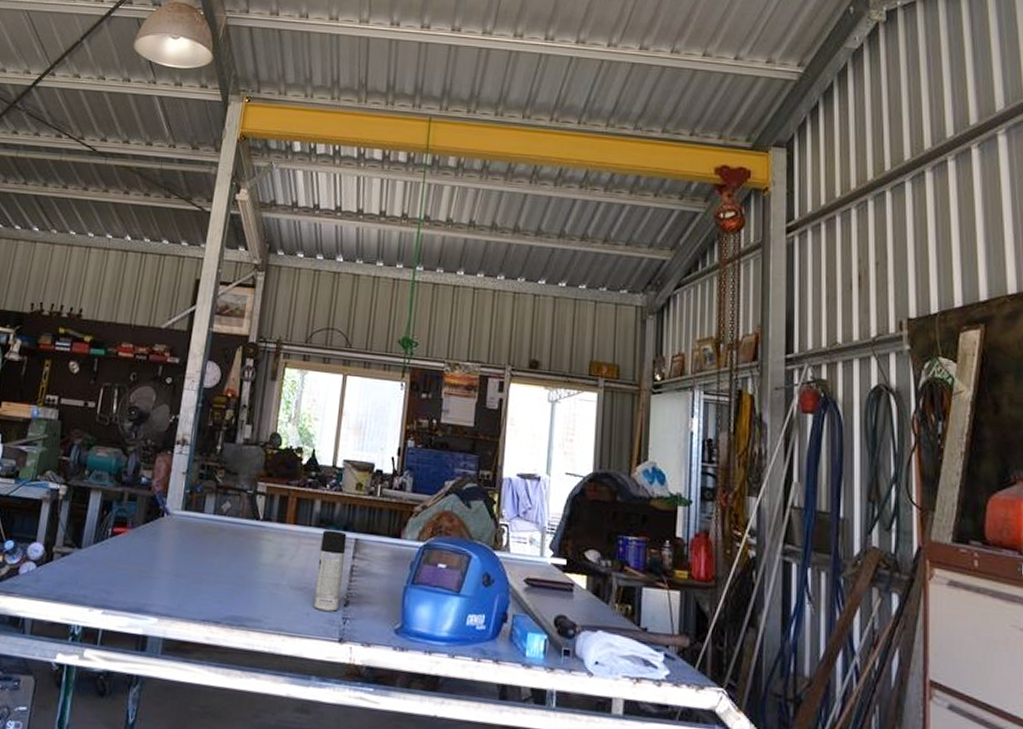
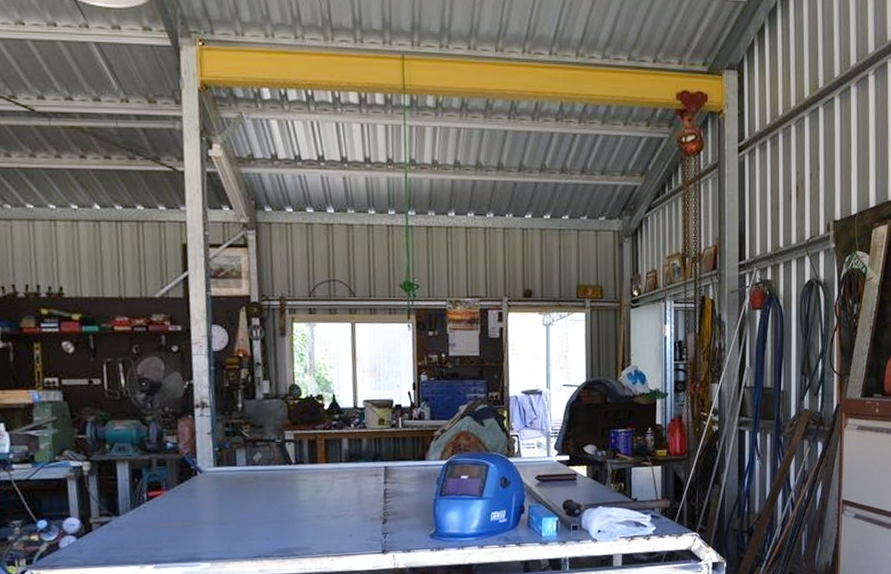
spray can: present [313,529,347,612] -> none [353,462,379,531]

